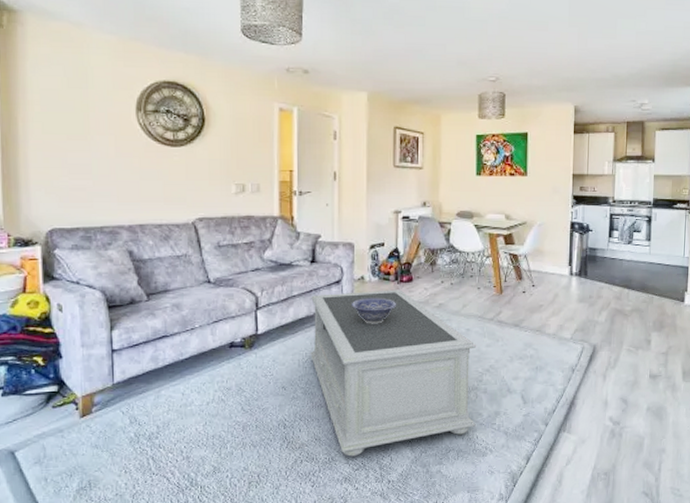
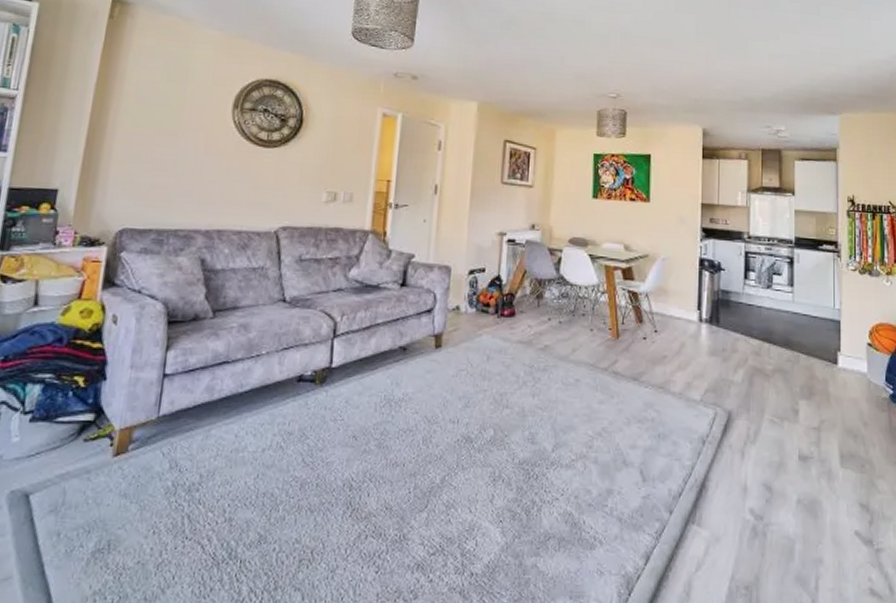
coffee table: present [310,289,477,457] -> none [390,324,587,536]
decorative bowl: present [351,297,397,324] -> none [442,332,496,365]

